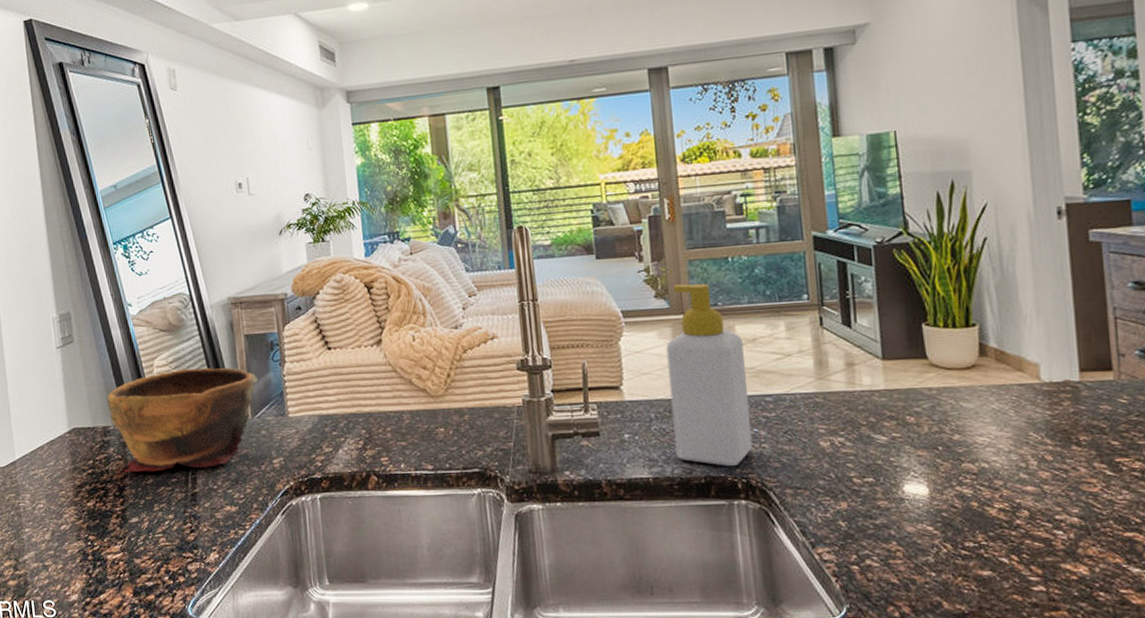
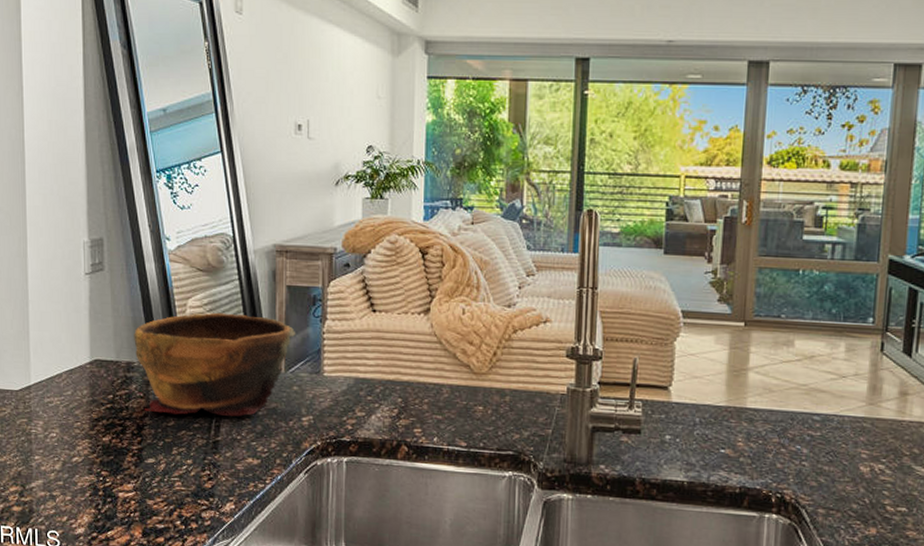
soap bottle: present [666,283,753,466] -> none [714,291,800,480]

